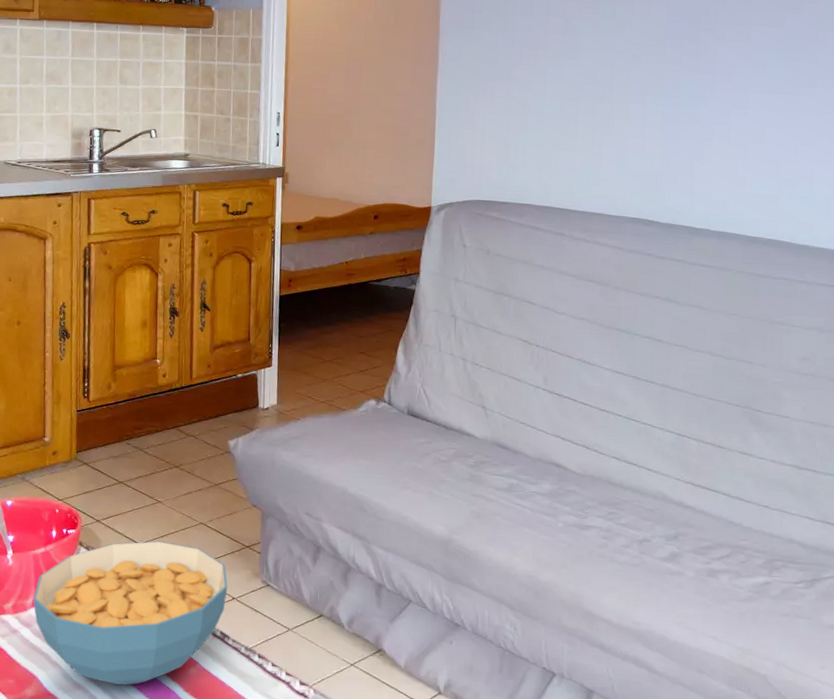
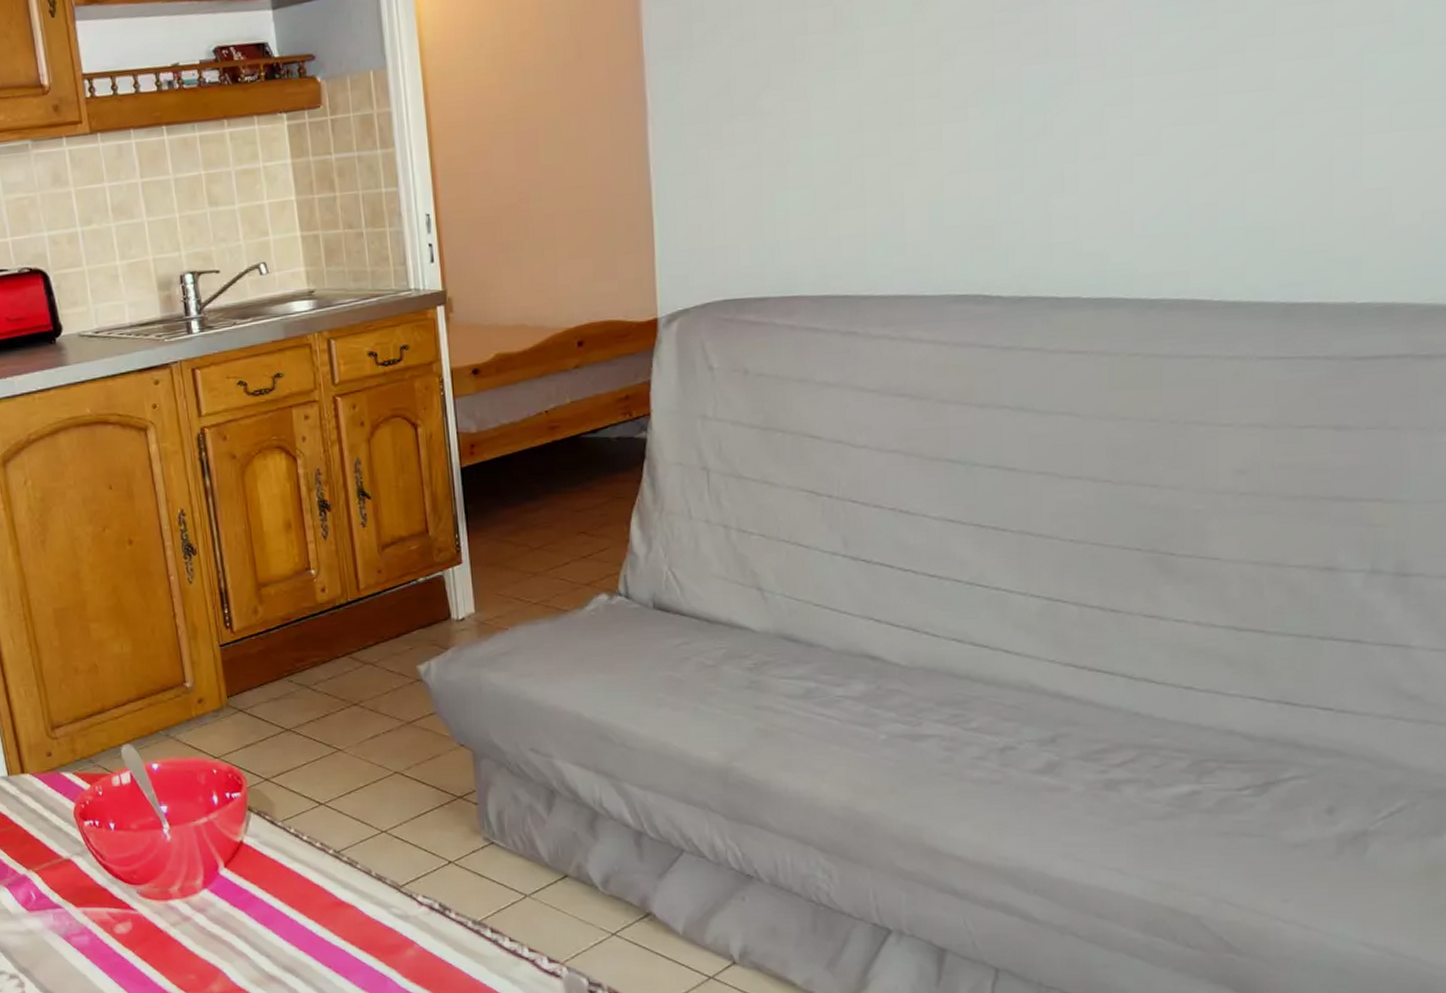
cereal bowl: present [32,541,228,685] -> none [202,799,441,974]

